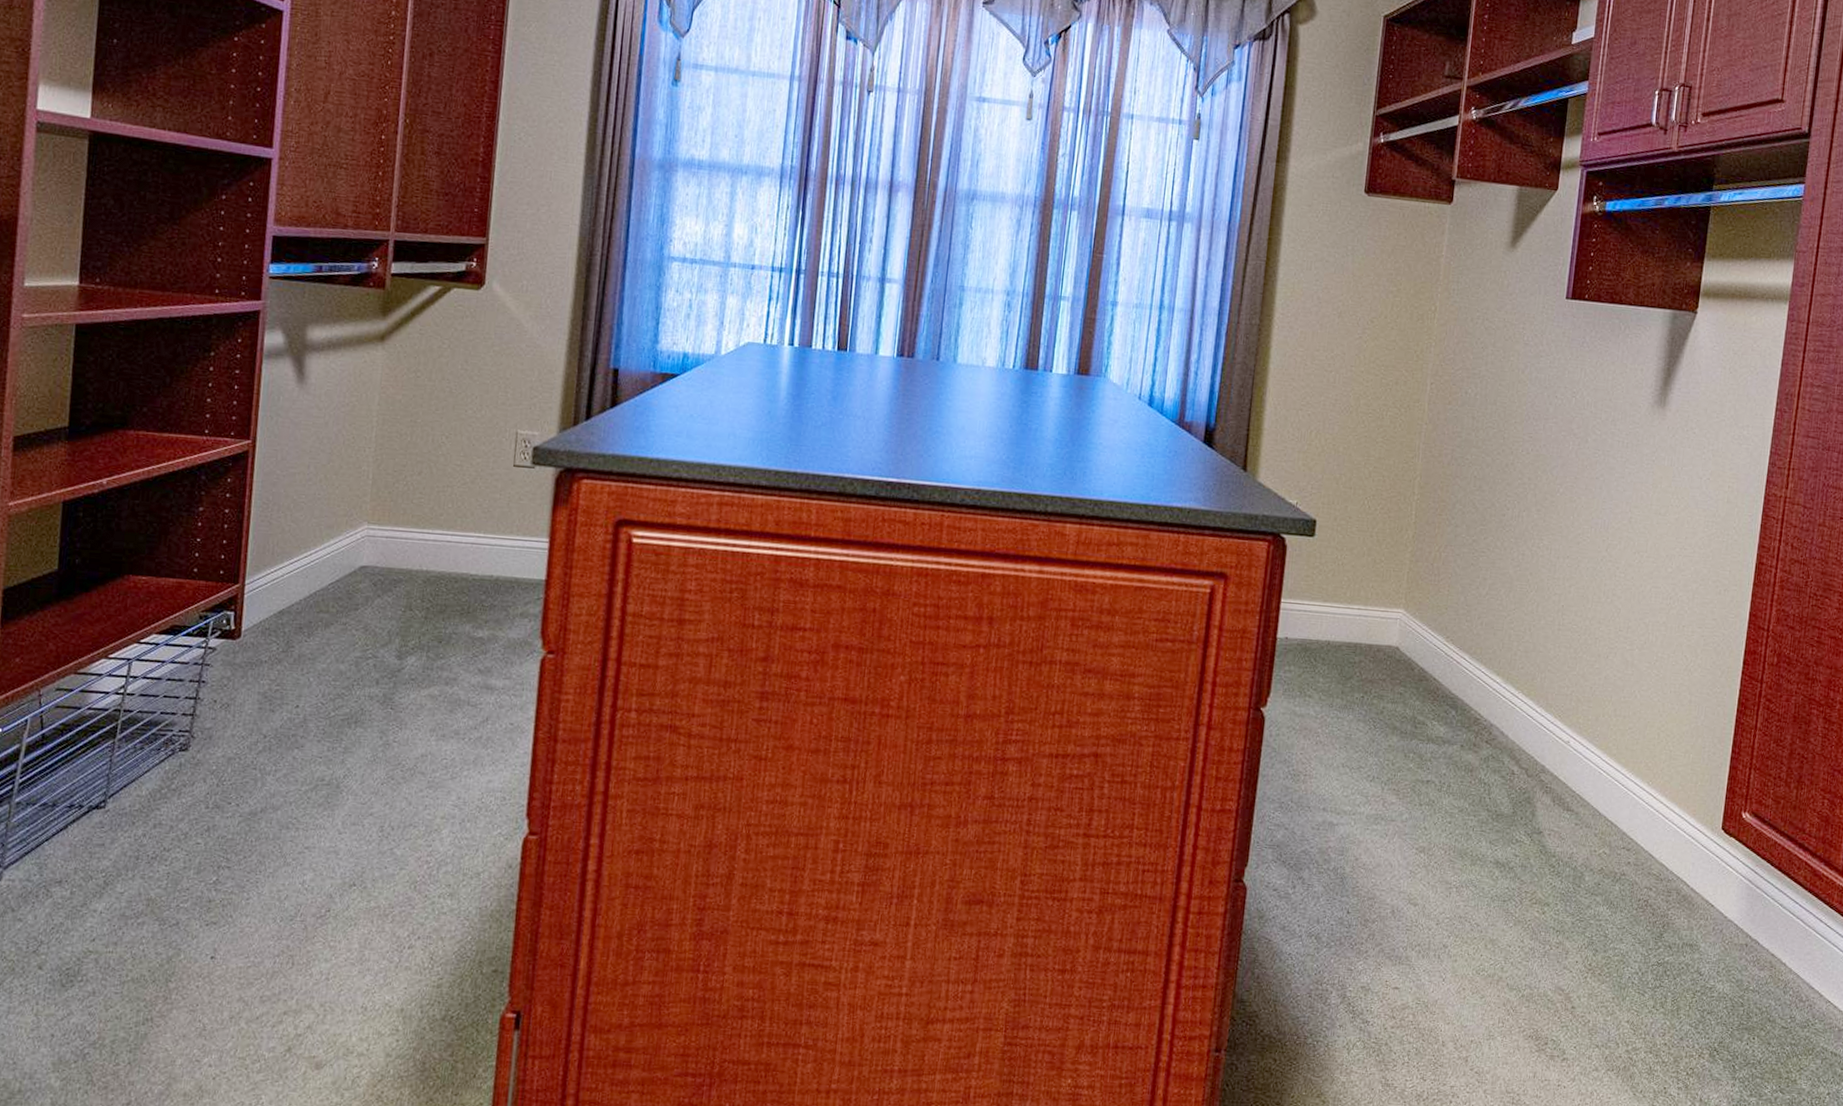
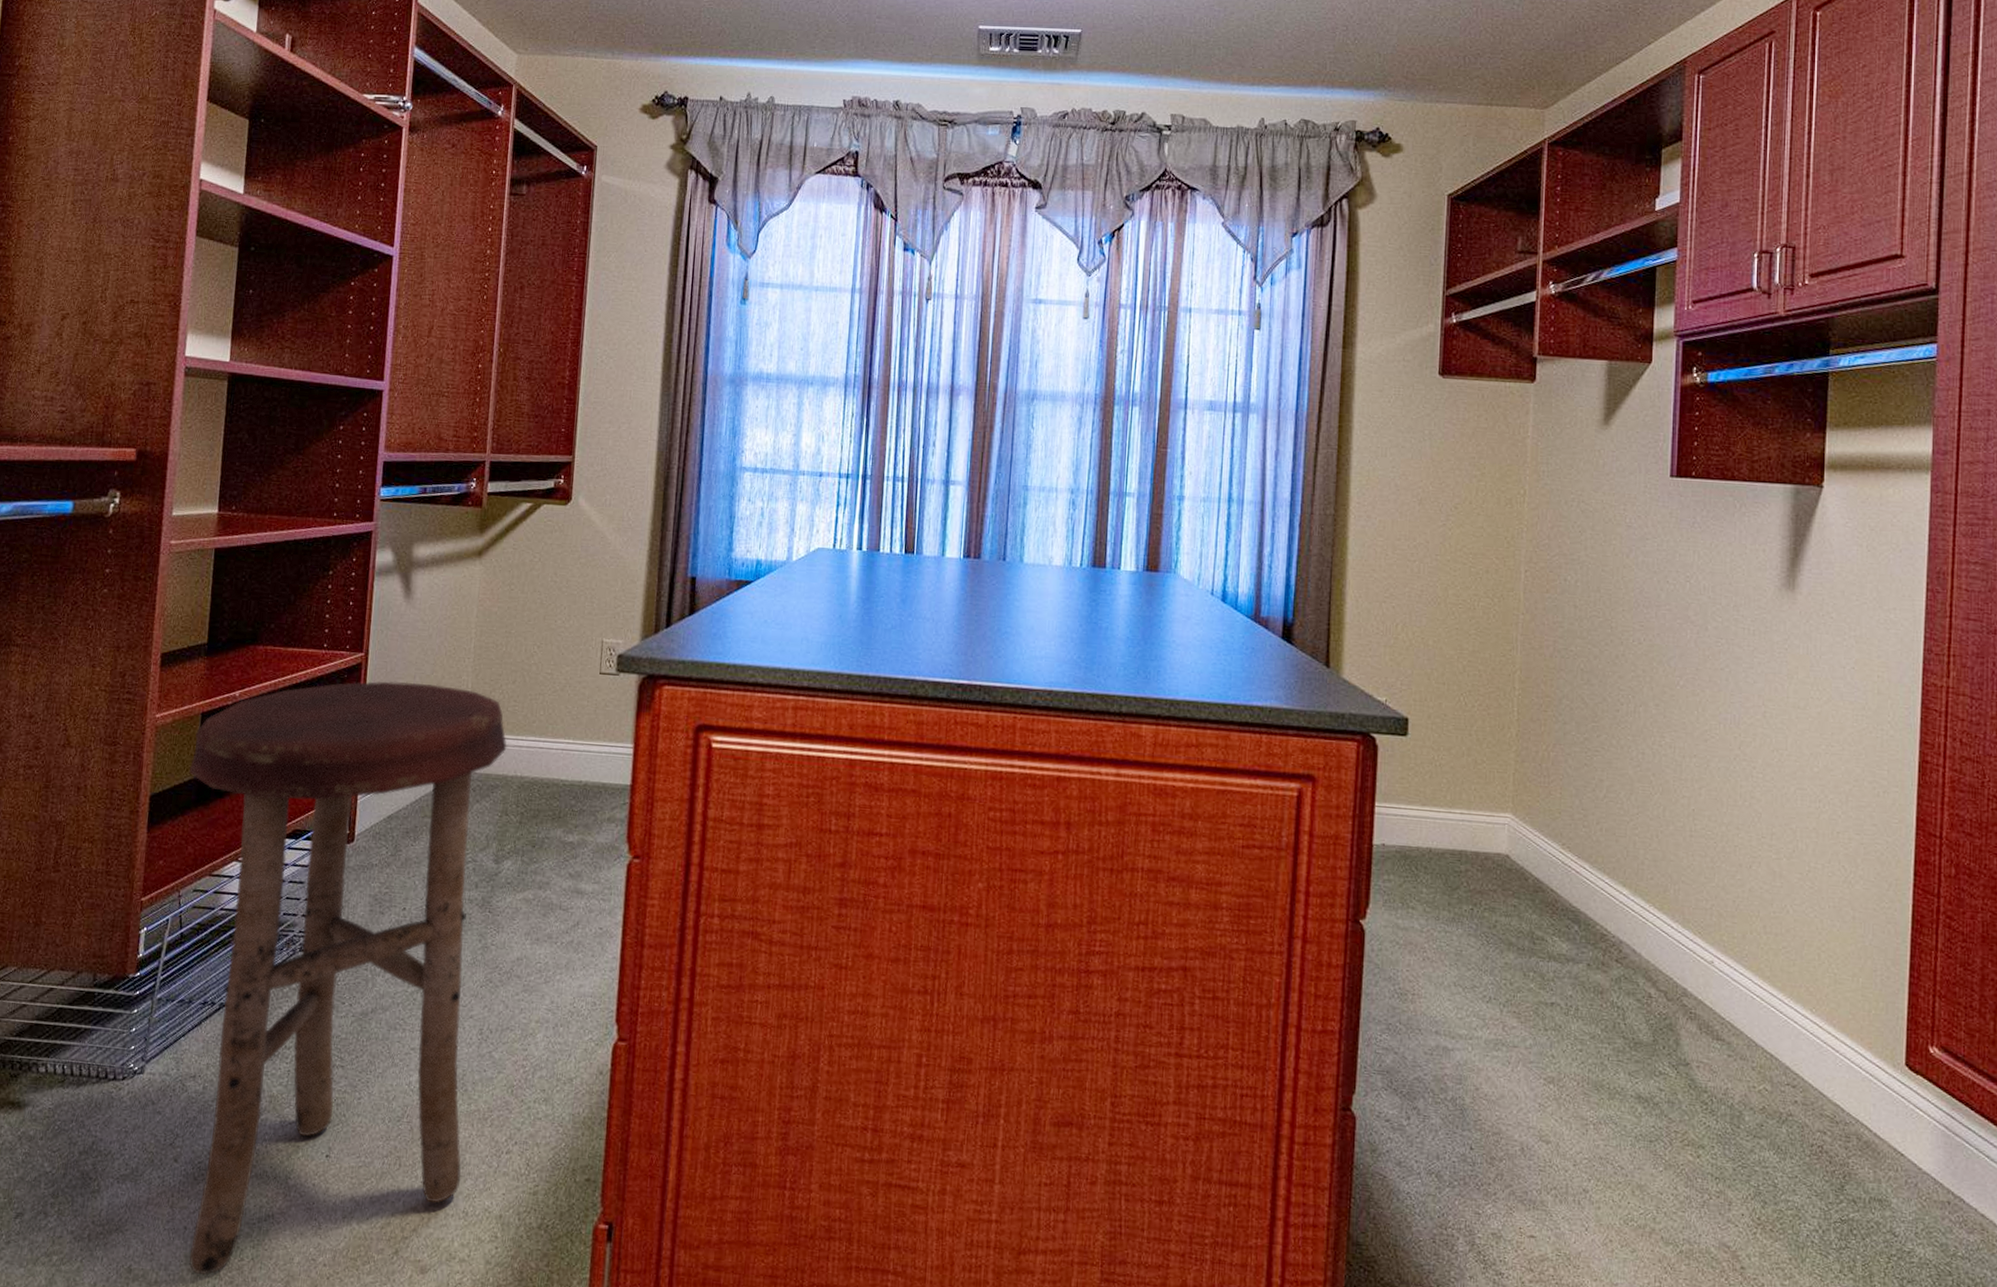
stool: none [48,470,412,1082] -> present [188,681,507,1276]

